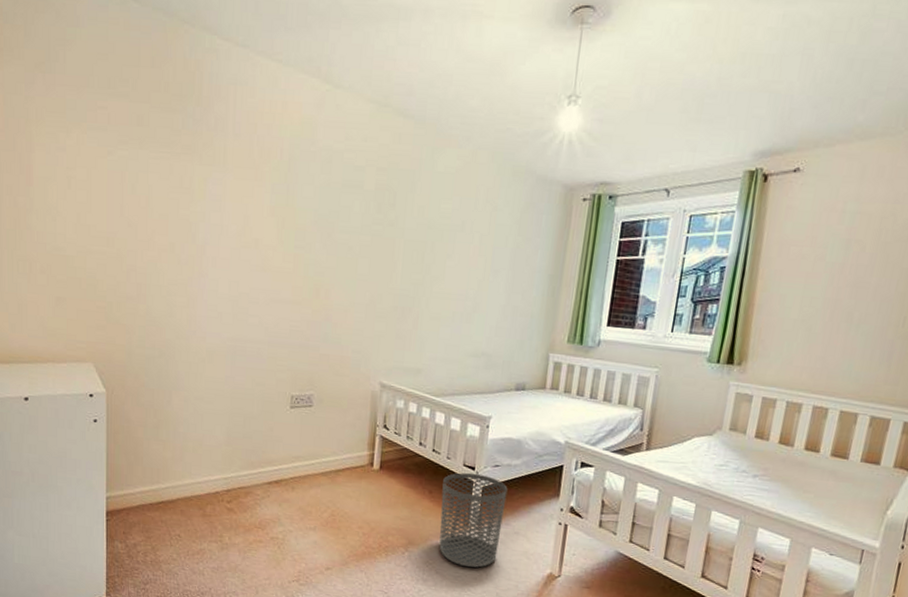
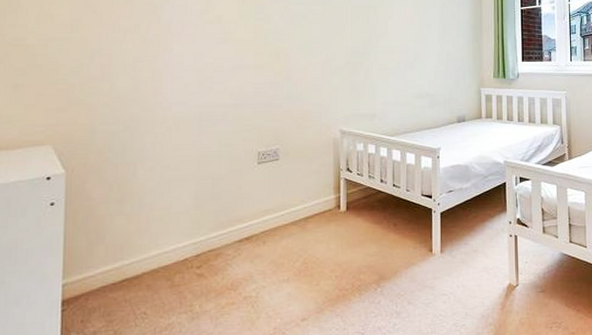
waste bin: present [439,472,508,568] -> none [405,201,463,293]

